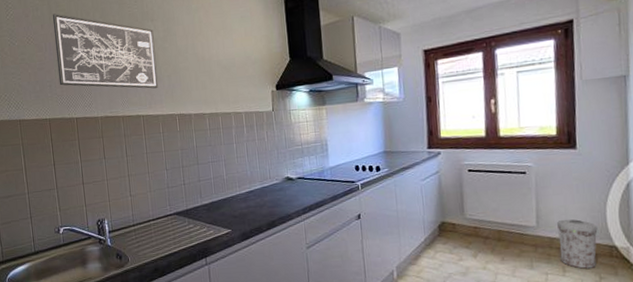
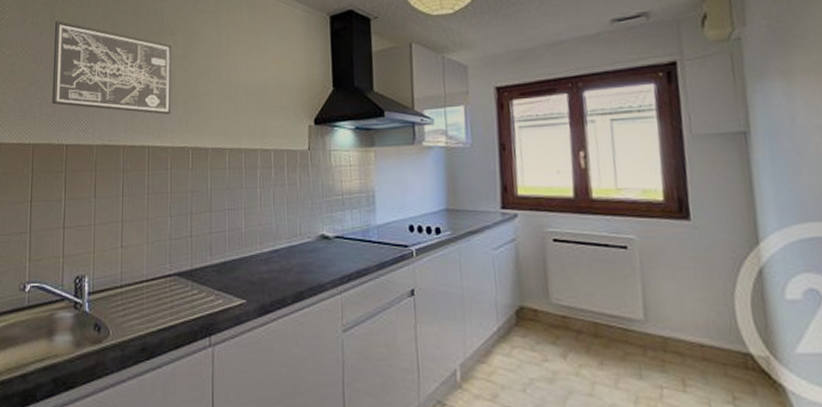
trash can: present [556,219,598,269] -> none [670,312,727,383]

